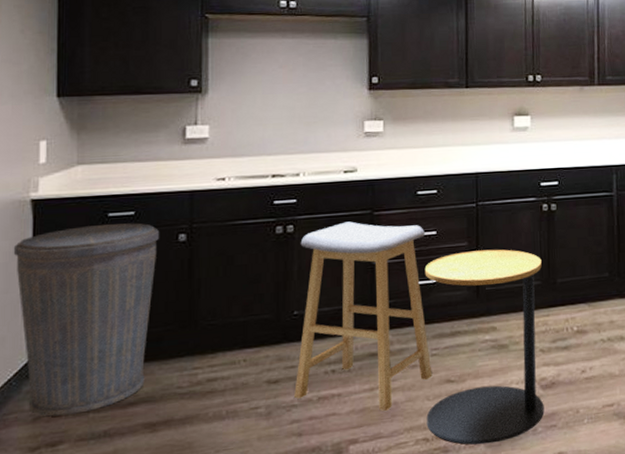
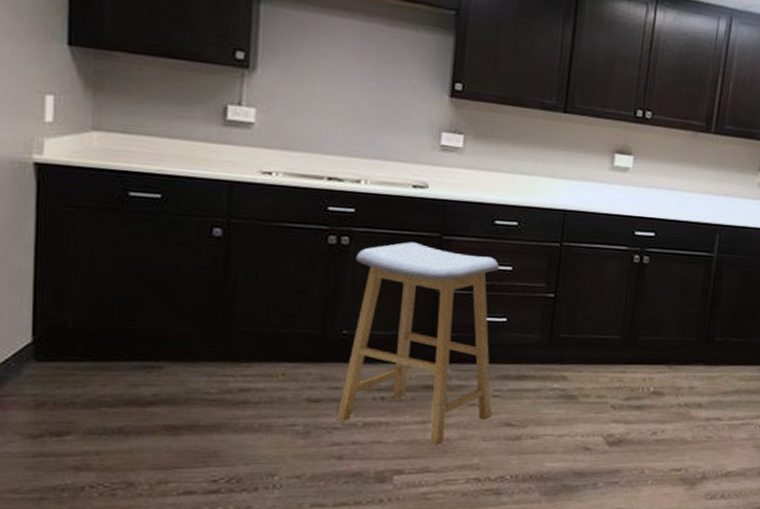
trash can: present [13,223,159,417] -> none [11,202,190,406]
side table: present [424,249,545,445] -> none [480,293,625,492]

